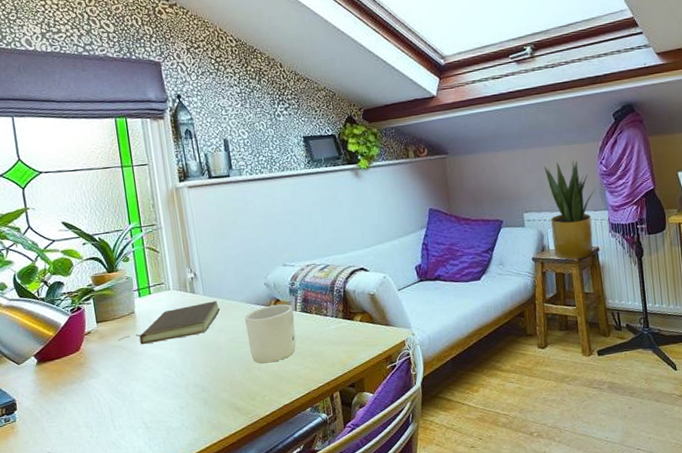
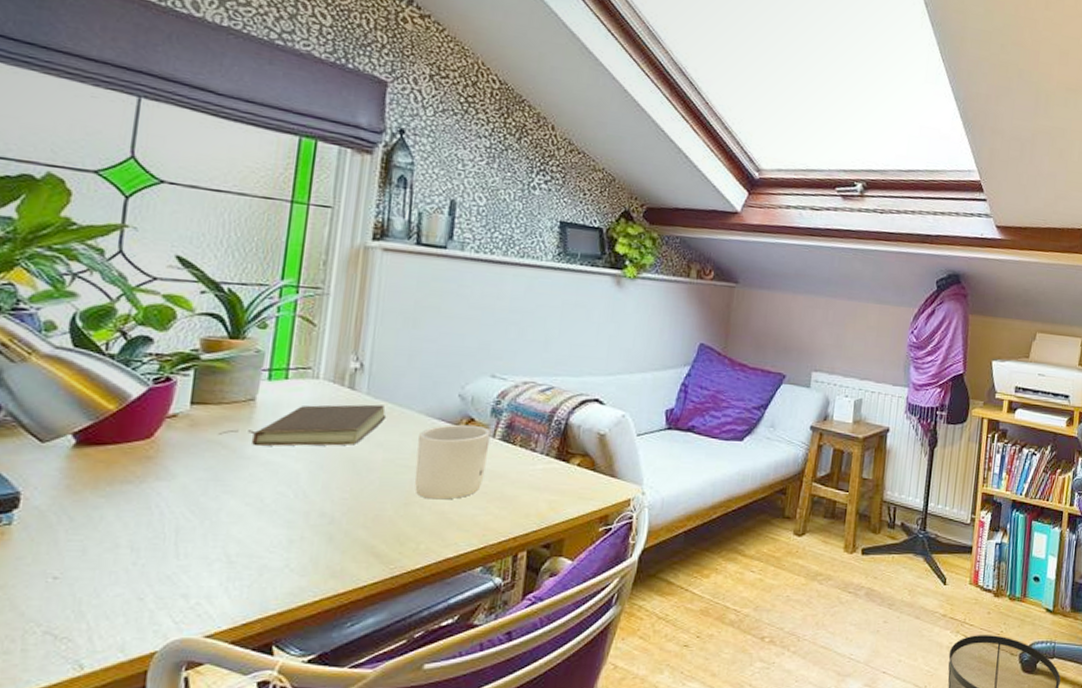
planter: present [544,160,596,260] -> none [838,321,900,438]

